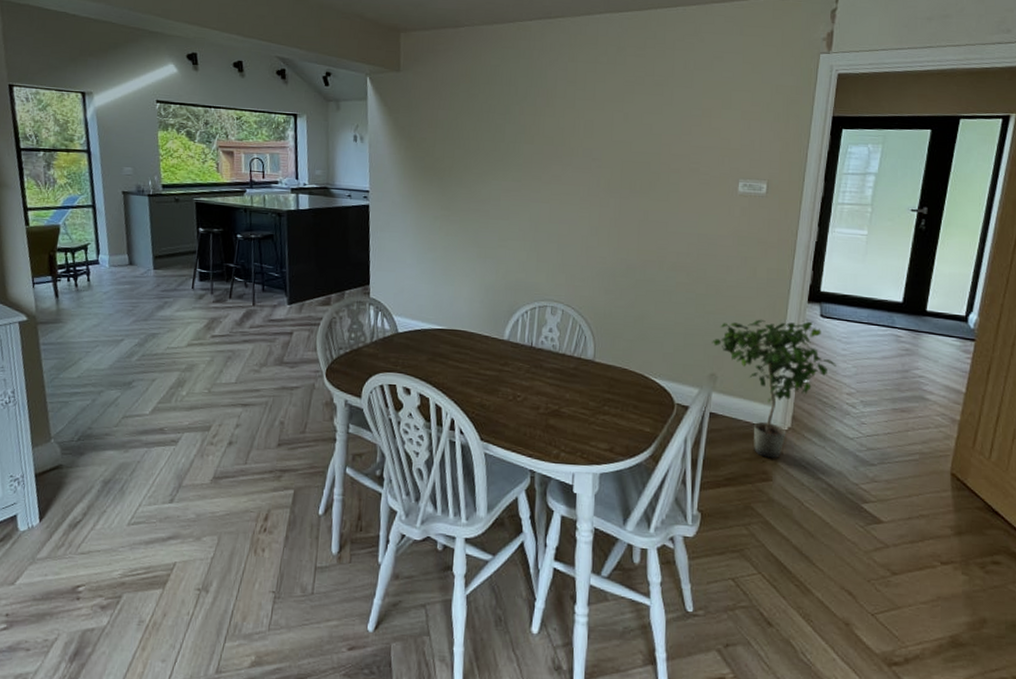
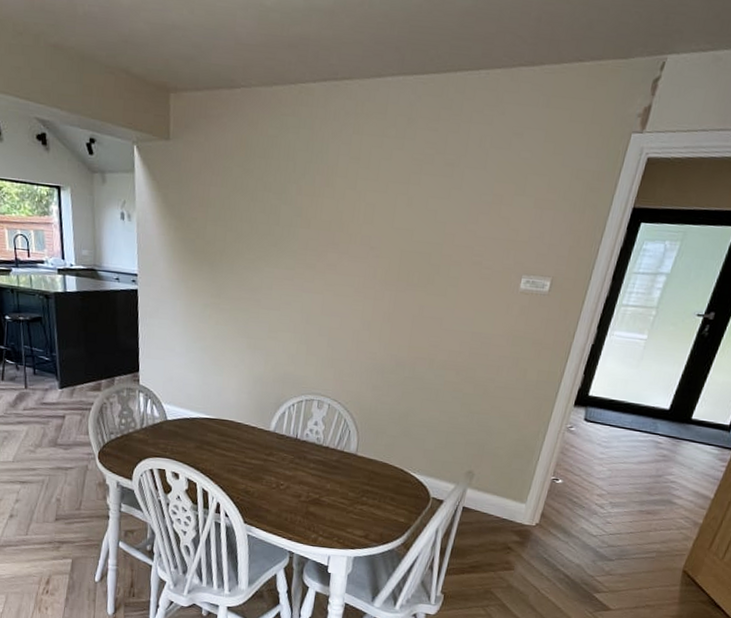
potted plant: present [712,319,836,459] -> none [473,420,592,551]

